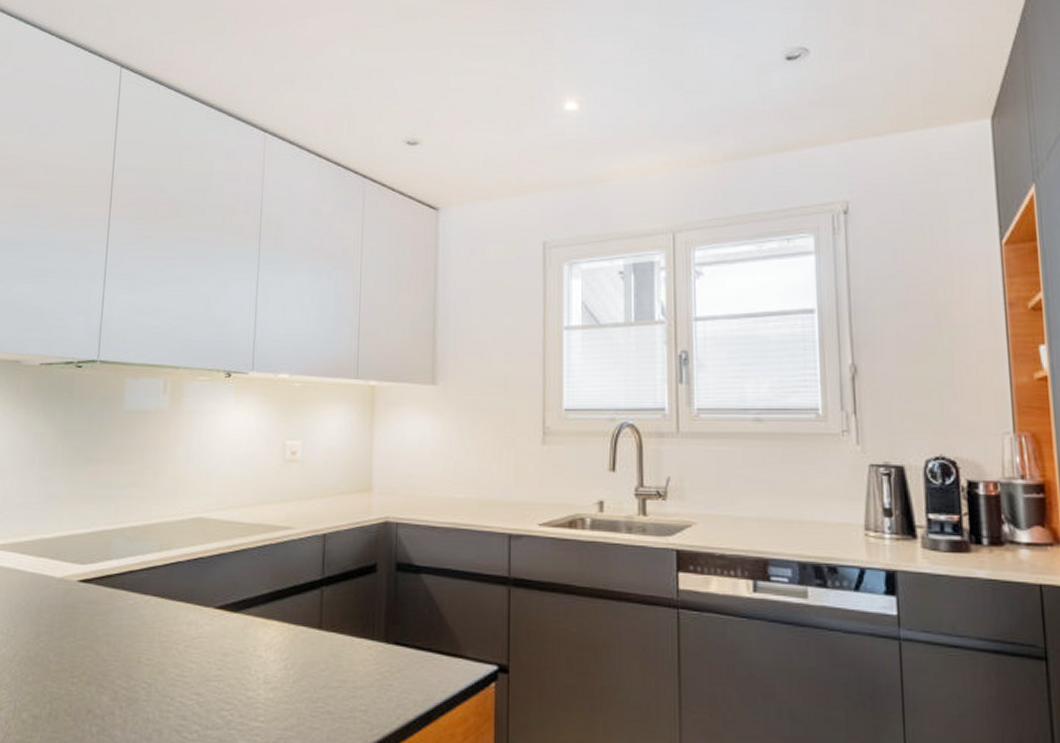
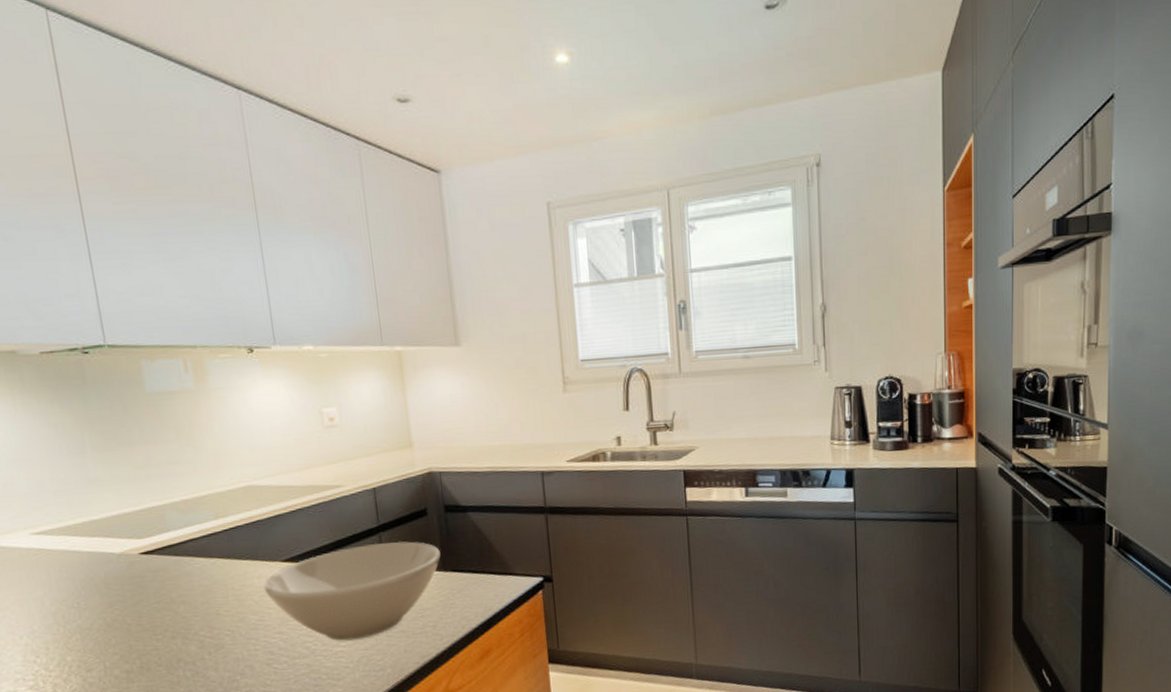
bowl: none [191,598,386,715] -> present [263,541,442,641]

